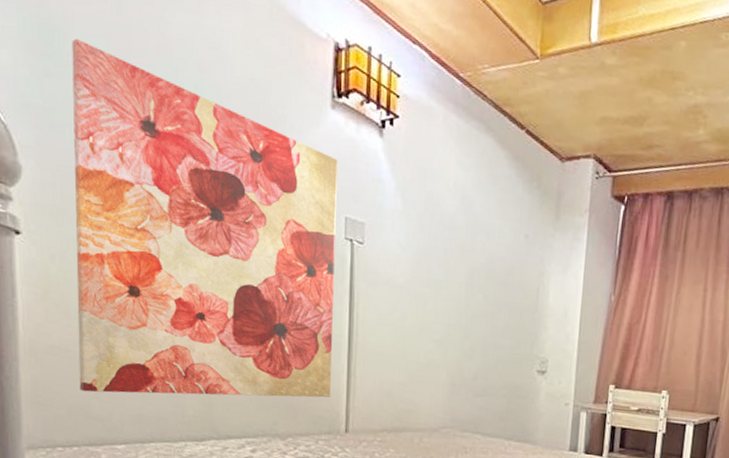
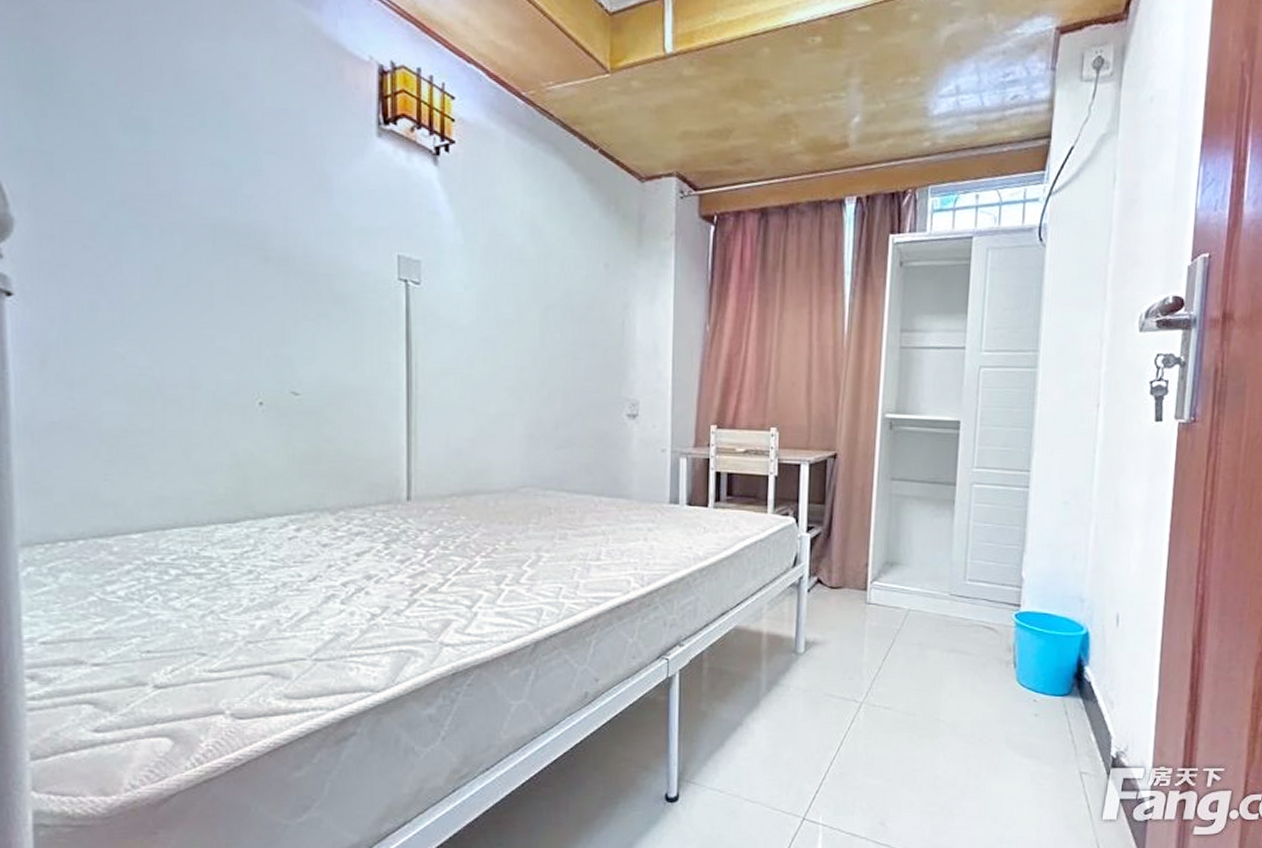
wall art: present [72,38,338,398] -> none [73,73,389,474]

